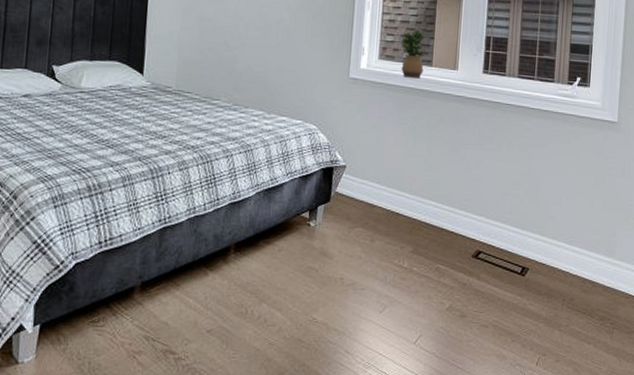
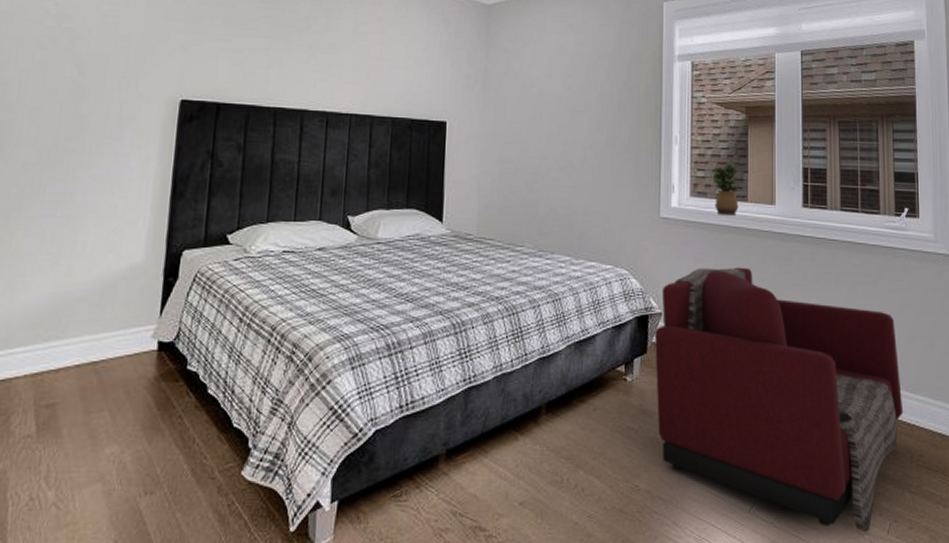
armchair: none [336,125,560,364] -> present [655,267,904,533]

